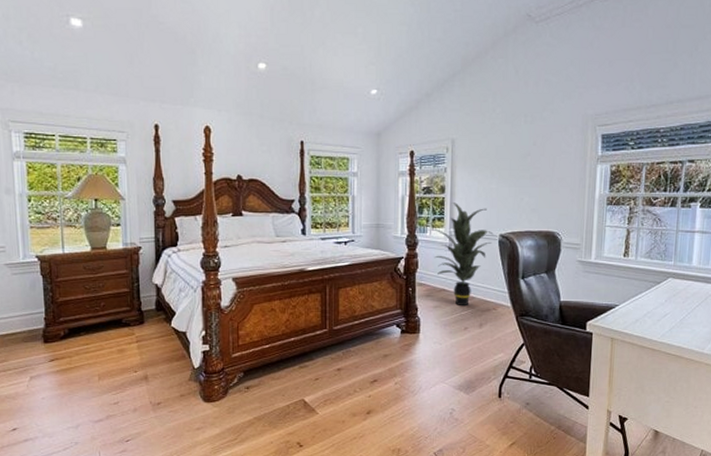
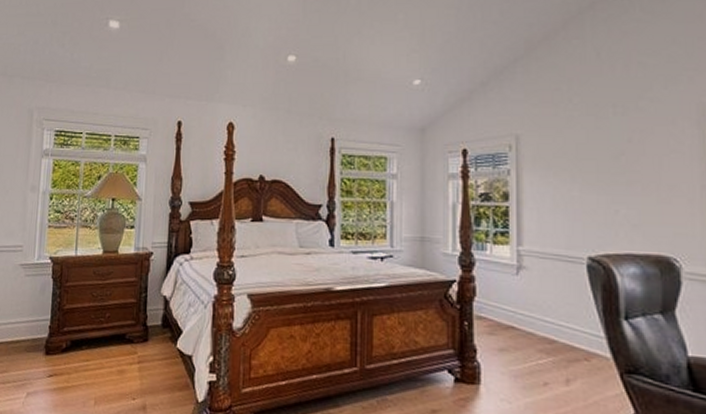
indoor plant: present [427,203,494,305] -> none [487,213,579,351]

